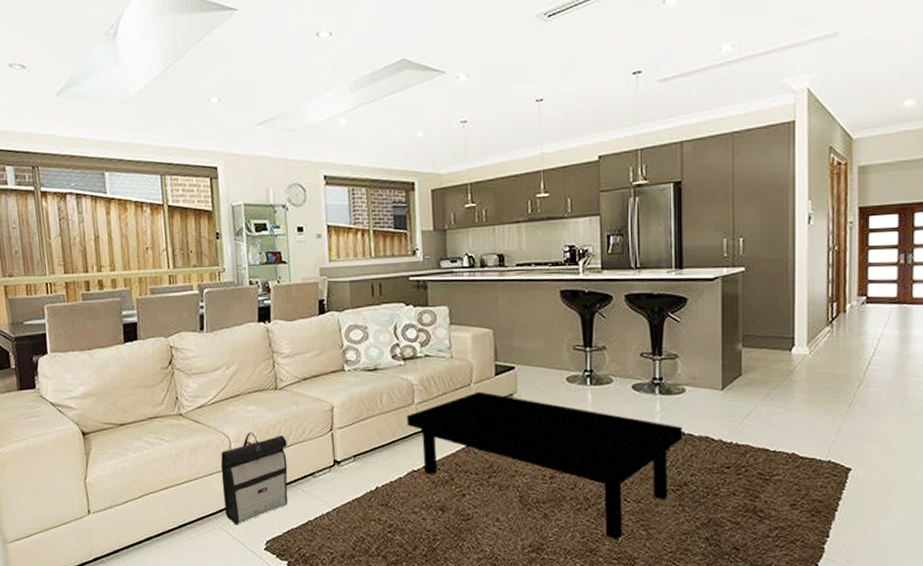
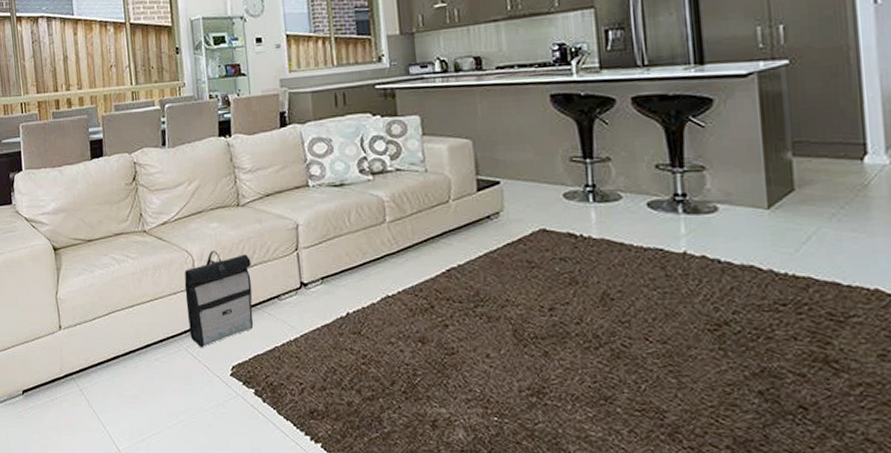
coffee table: present [406,391,683,540] -> none [377,209,719,388]

